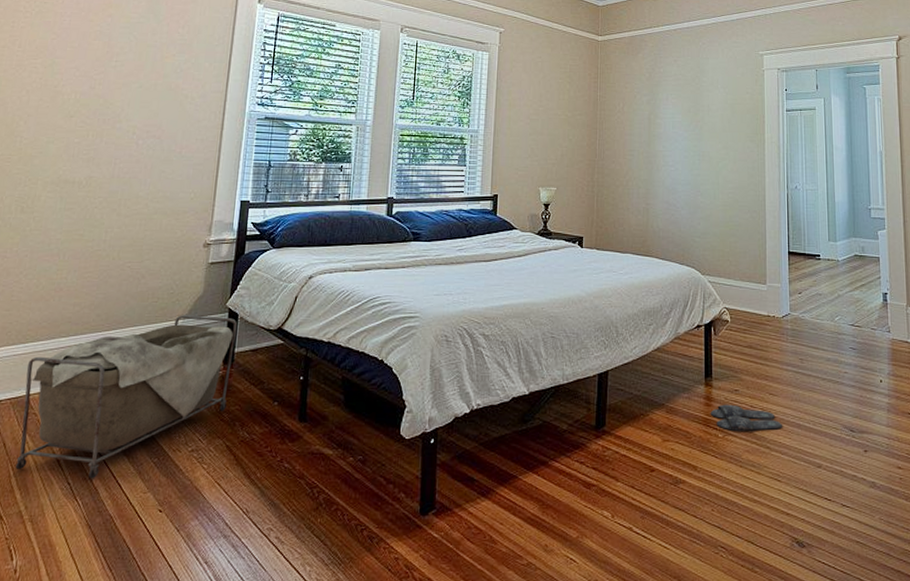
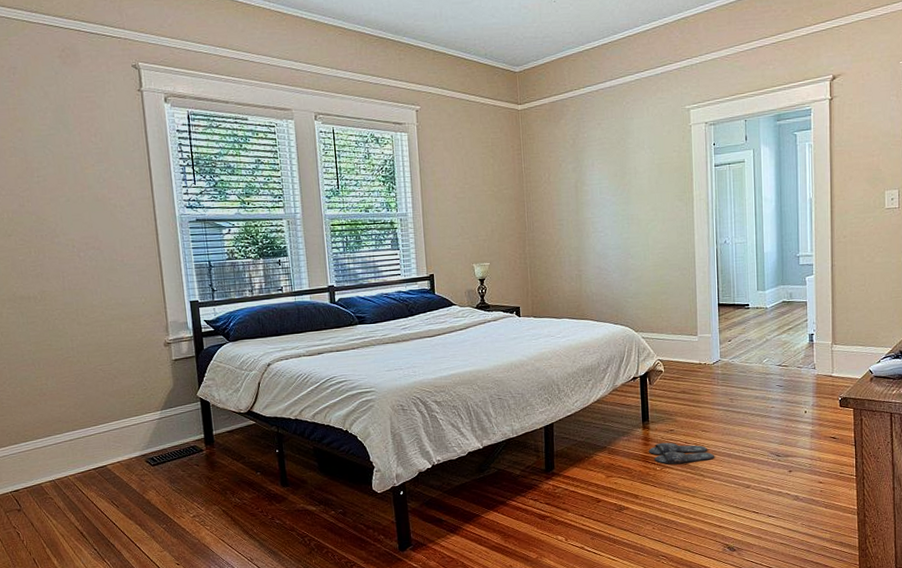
laundry basket: present [15,315,238,479] -> none [33,405,216,545]

